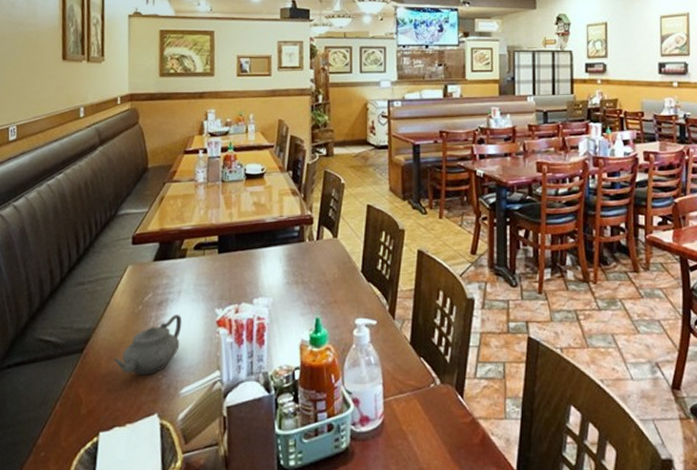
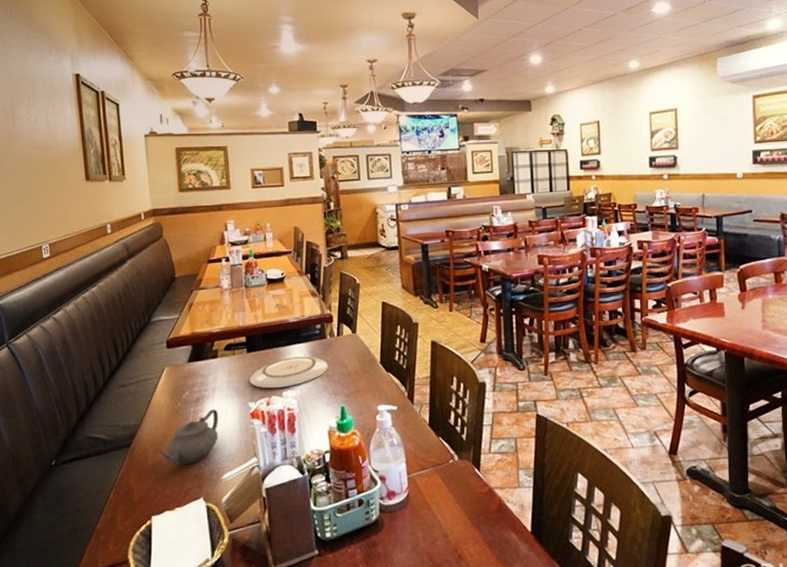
plate: none [218,261,305,295] -> present [249,356,329,389]

